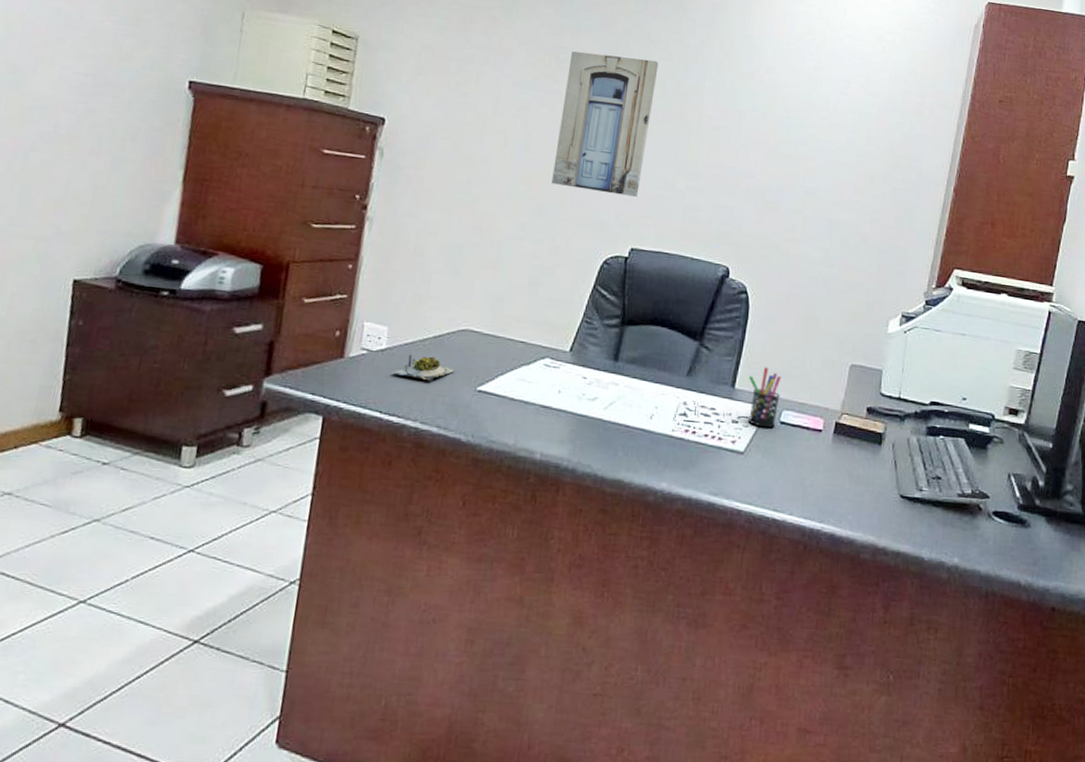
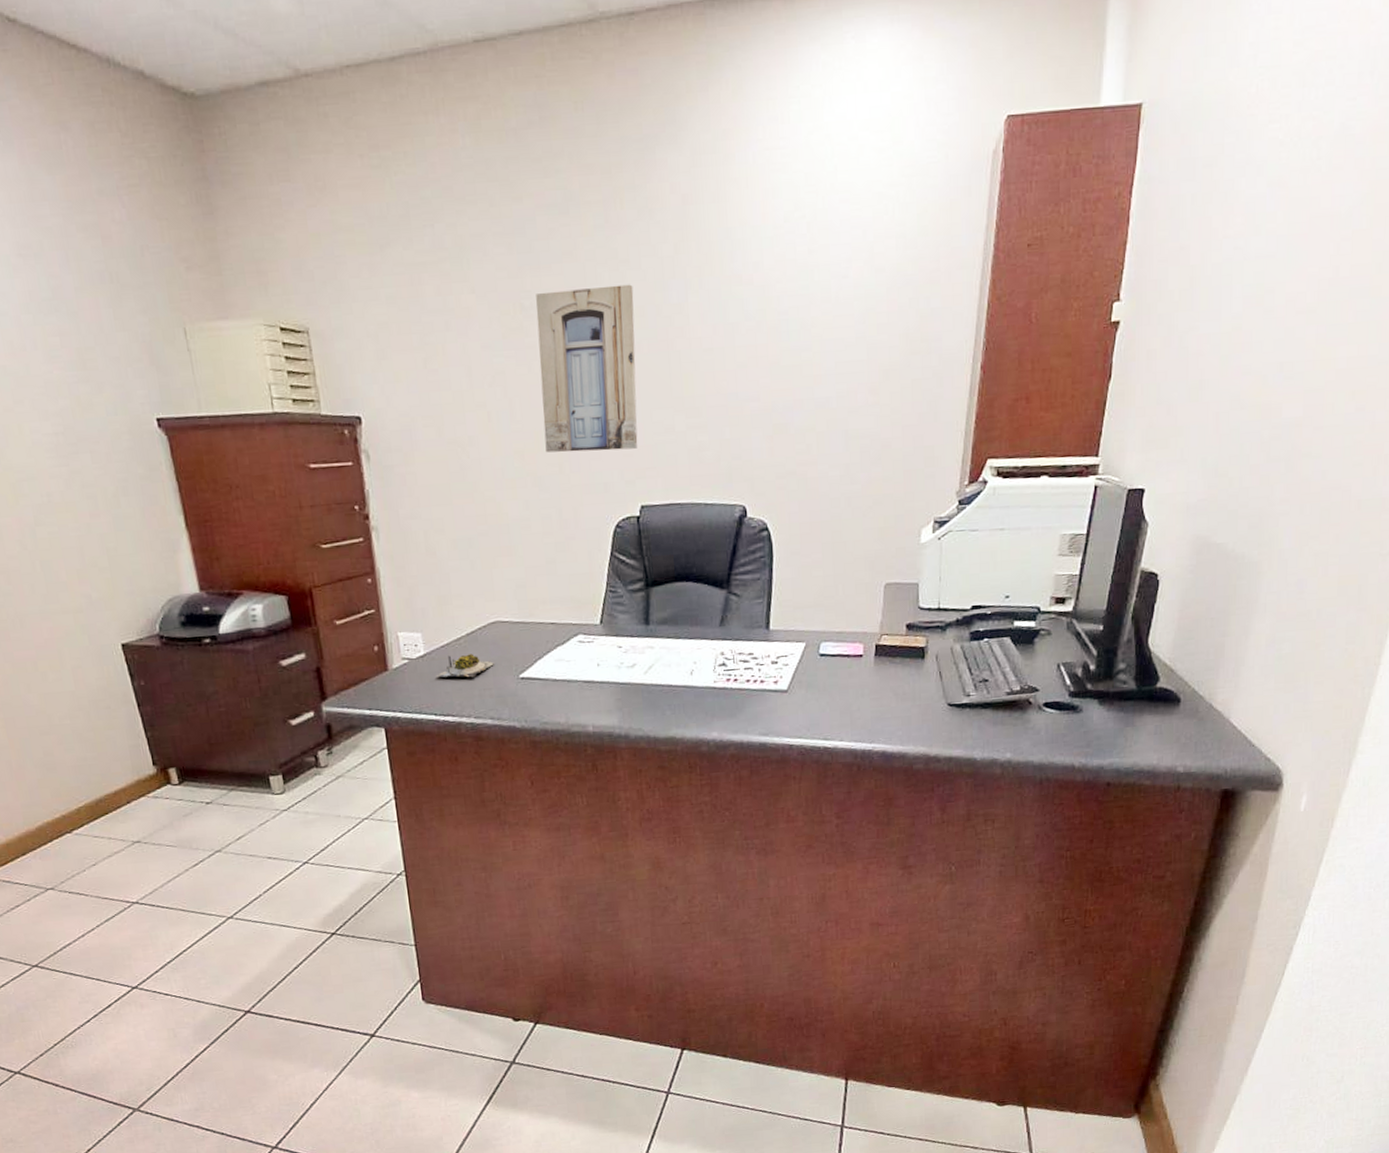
pen holder: present [748,367,782,428] -> none [782,602,816,664]

